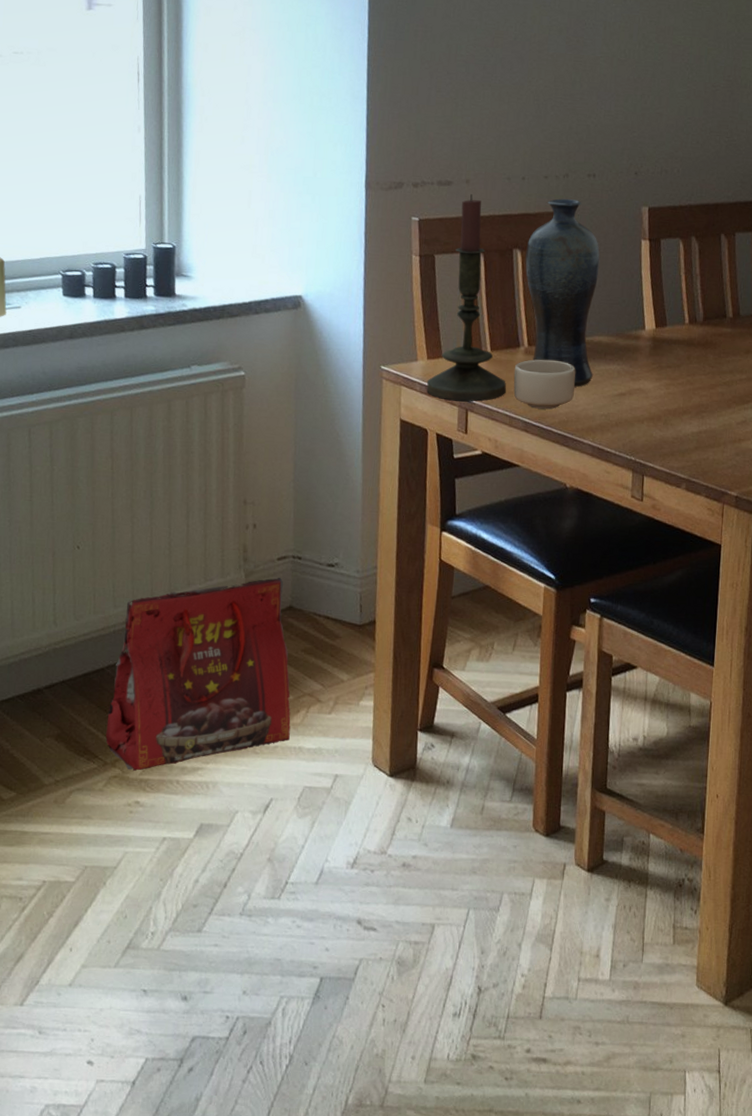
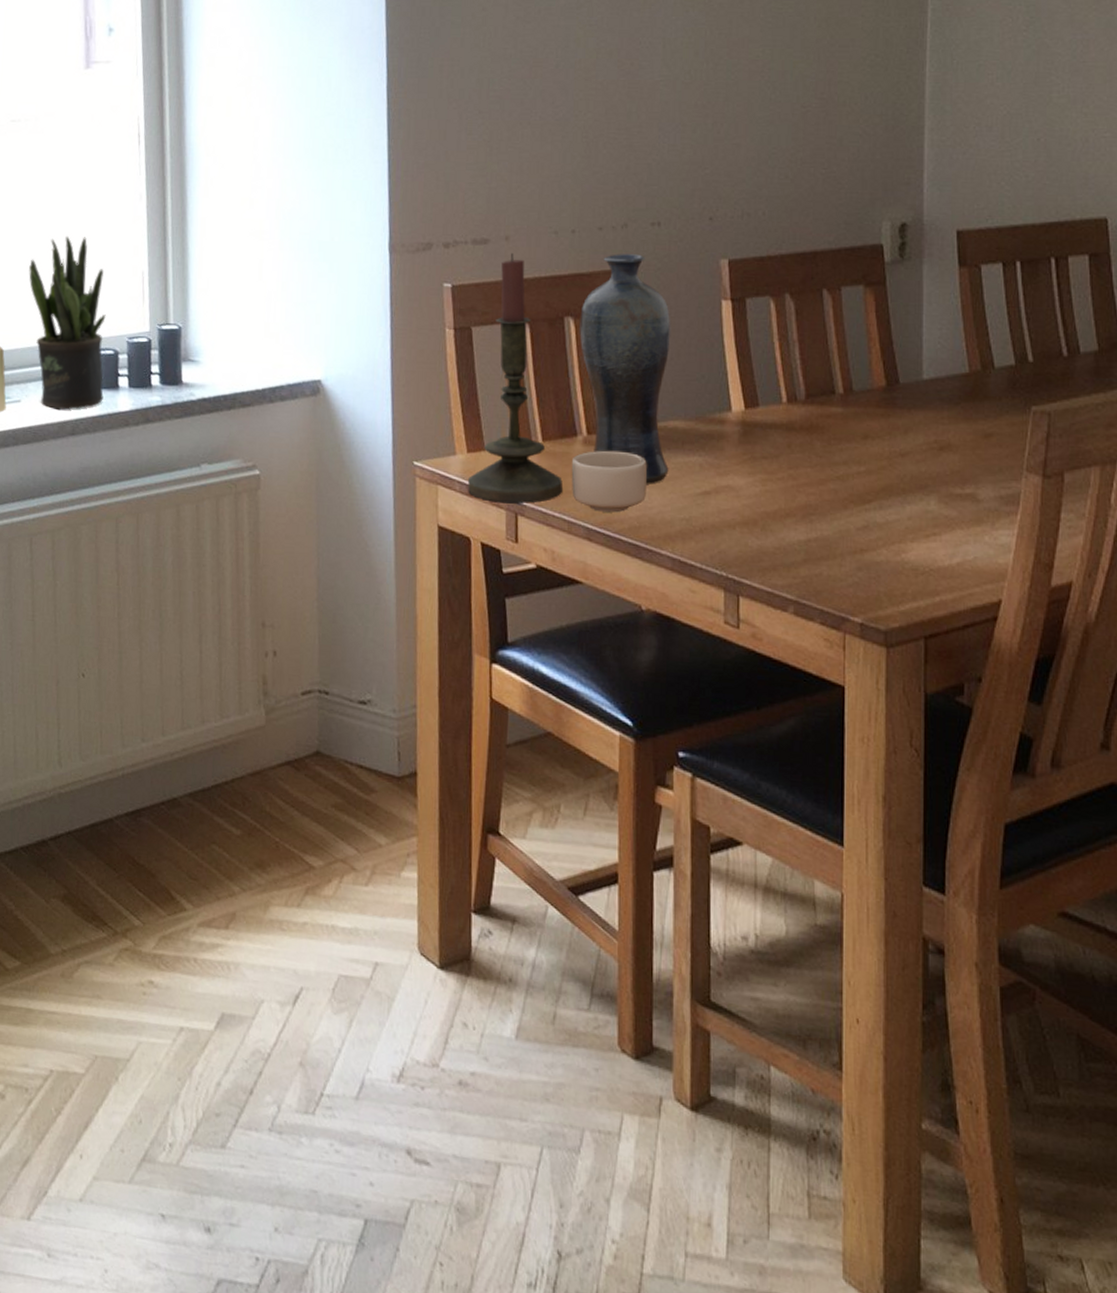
potted plant: none [30,161,104,316] -> present [29,236,106,410]
shopping bag: present [105,578,291,772] -> none [115,716,322,945]

